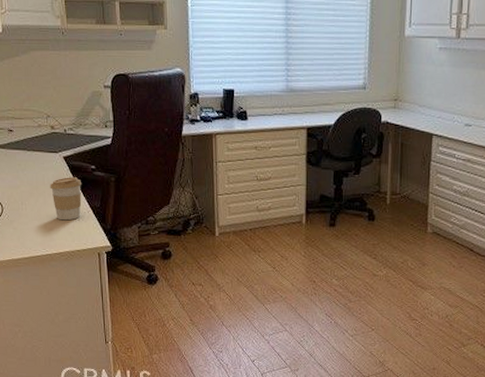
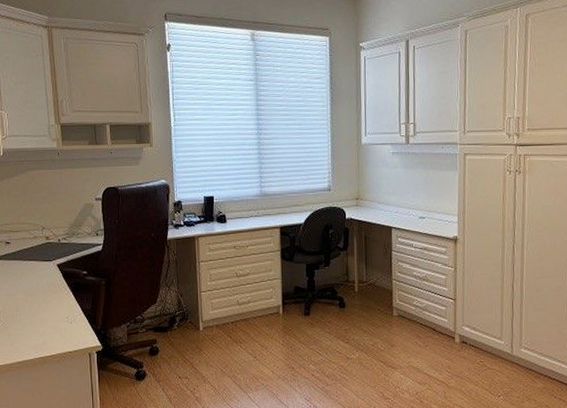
coffee cup: present [50,177,82,221] -> none [44,283,75,324]

